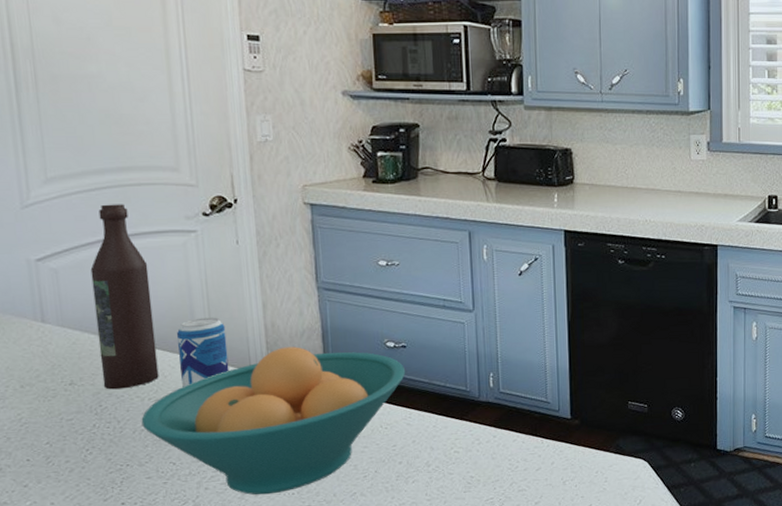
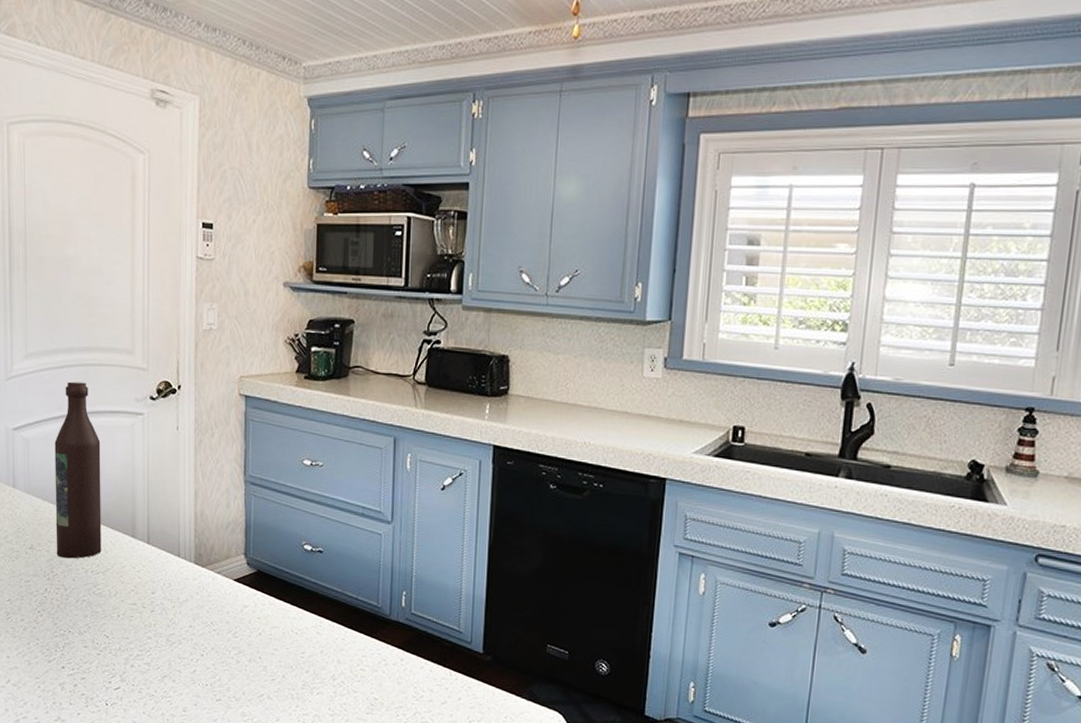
fruit bowl: present [141,346,406,495] -> none [84,537,320,682]
beverage can: present [177,317,229,387] -> none [120,499,161,564]

